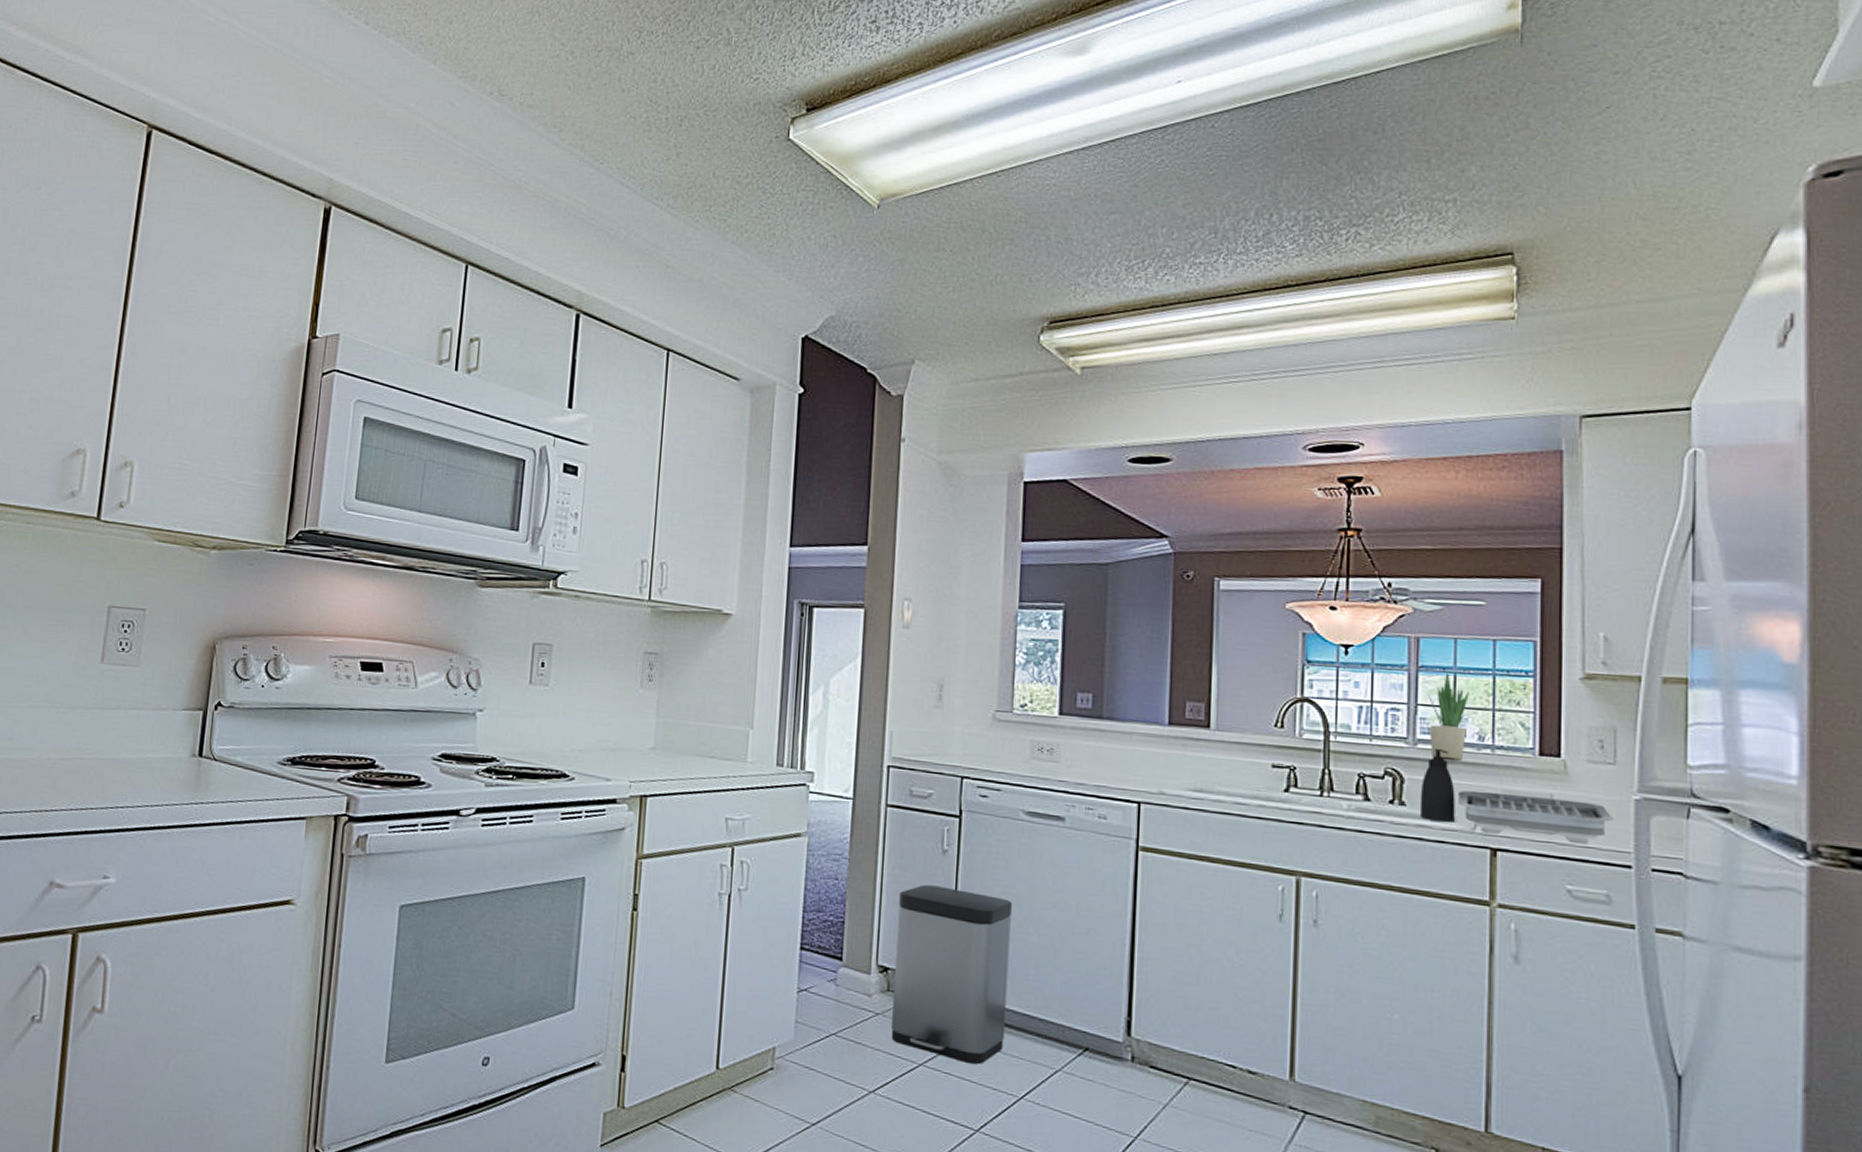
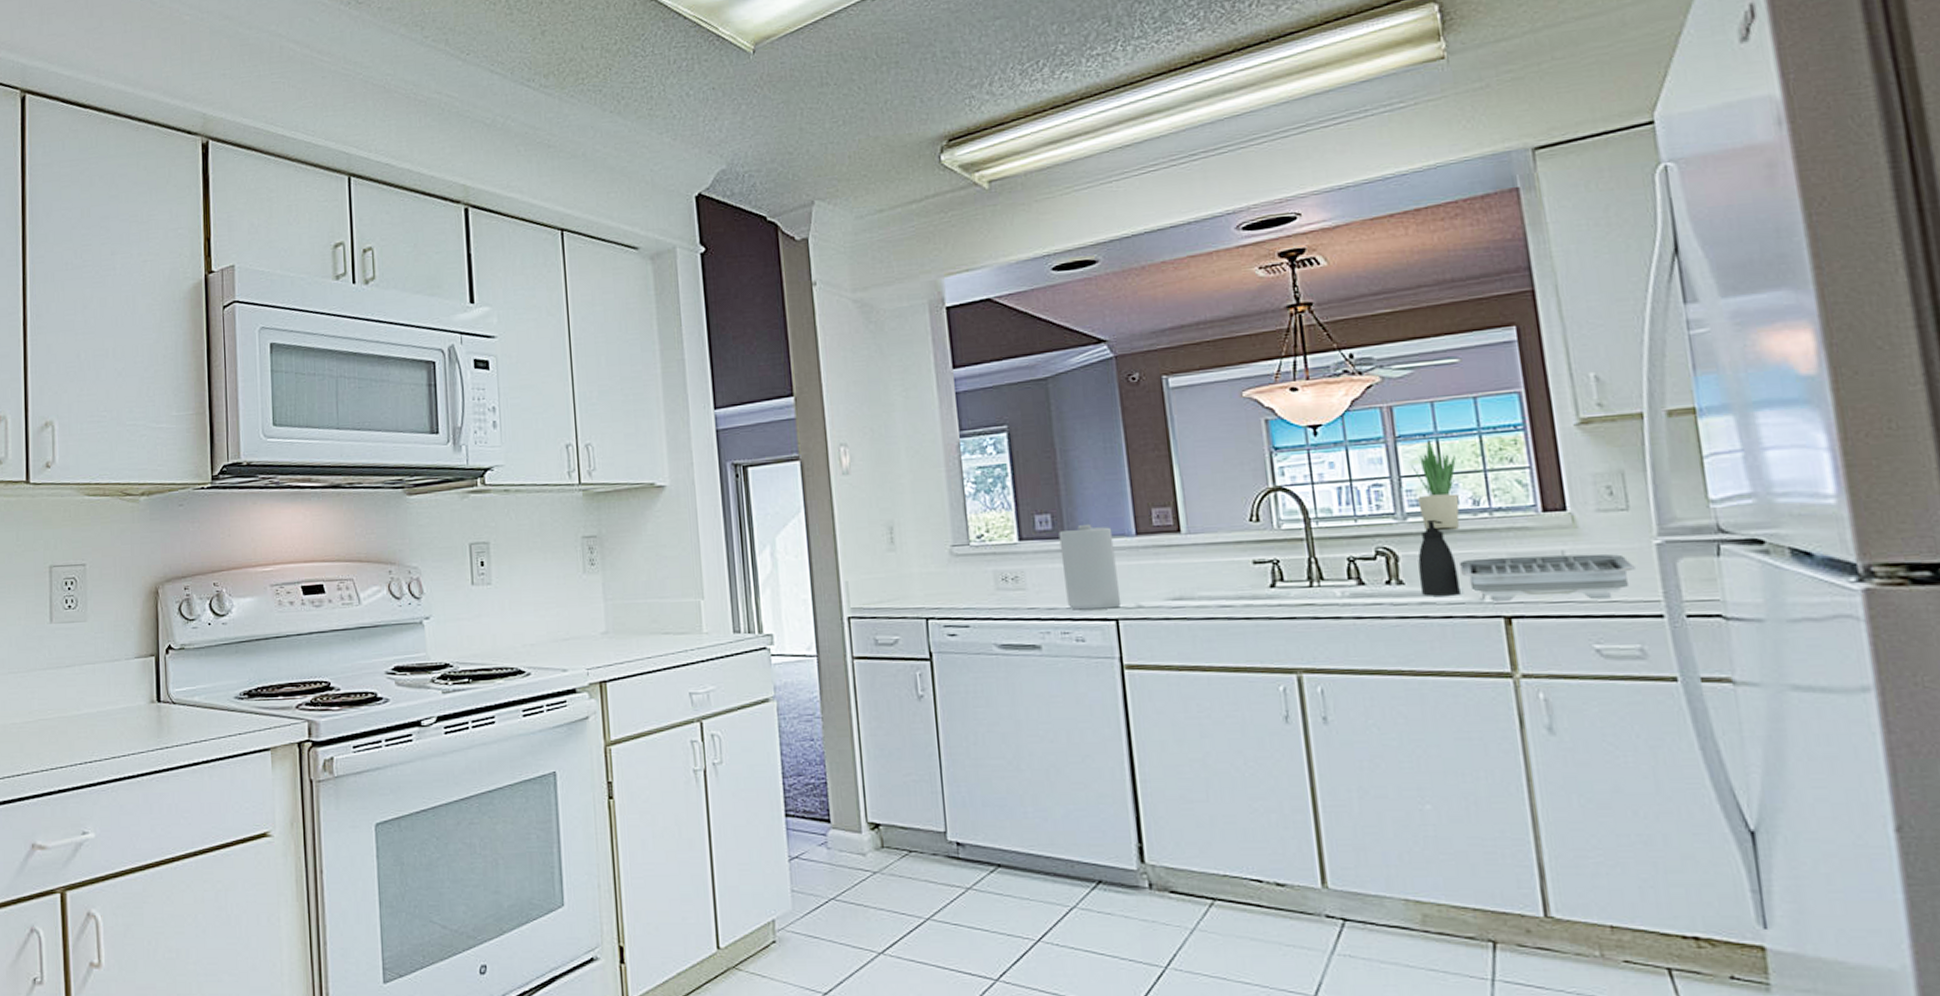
pedal bin: present [891,884,1012,1064] -> none [879,733,1012,911]
paper towel holder: none [1095,707,1147,792] -> present [1058,523,1122,610]

